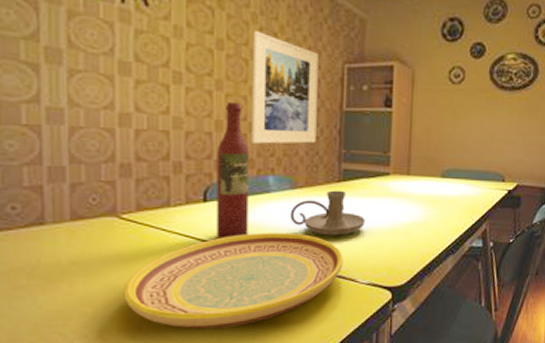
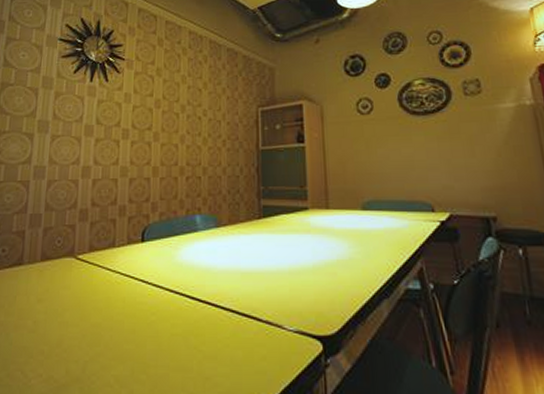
plate: present [123,233,343,329] -> none [73,272,268,376]
wine bottle: present [217,102,249,240] -> none [151,151,180,280]
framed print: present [251,31,318,144] -> none [181,90,236,185]
candle holder: present [290,190,366,236] -> none [216,227,288,275]

